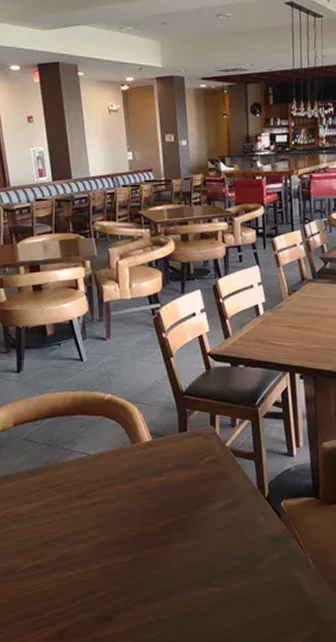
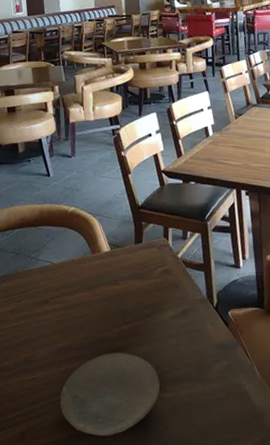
plate: none [100,547,207,632] -> present [59,353,160,436]

